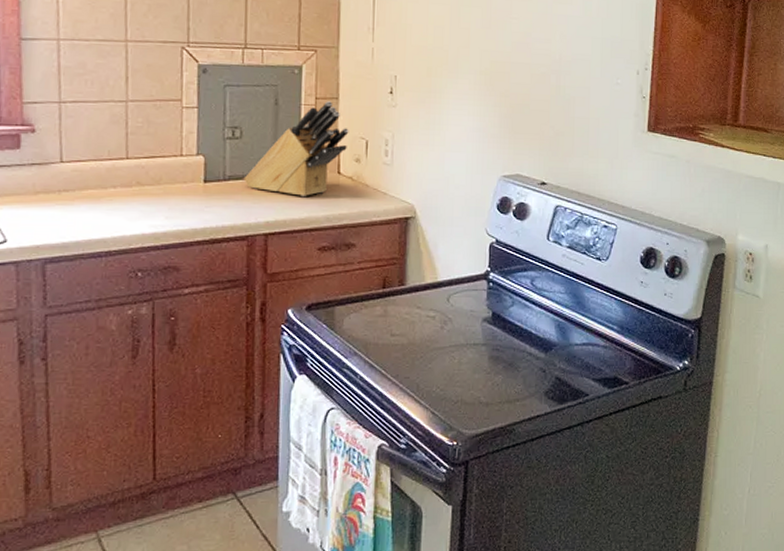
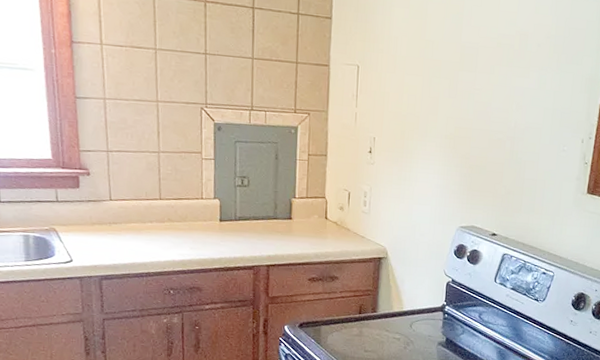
knife block: present [243,101,349,198] -> none [250,157,335,237]

